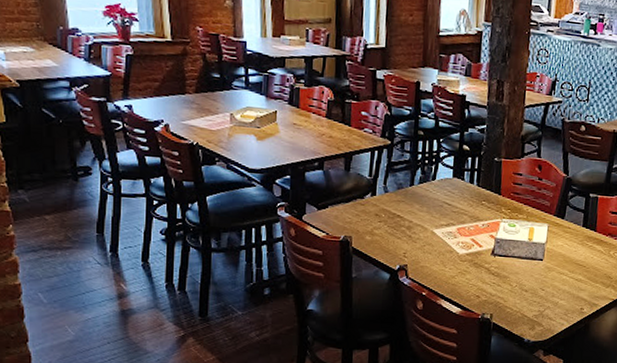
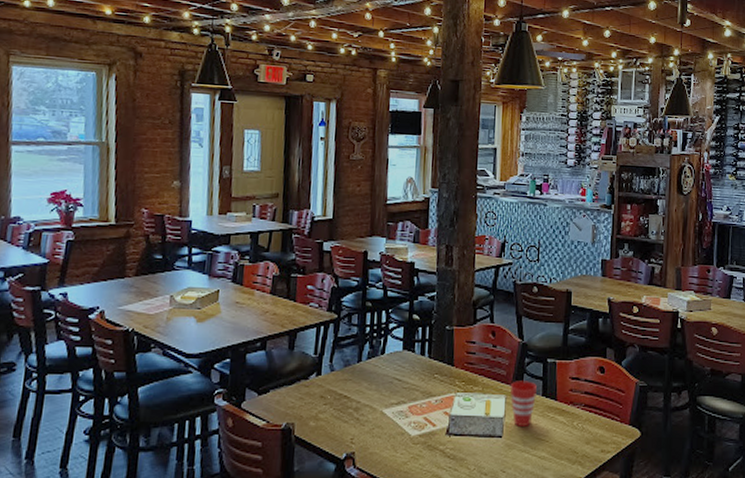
cup: none [552,211,578,253] -> present [510,381,537,426]

